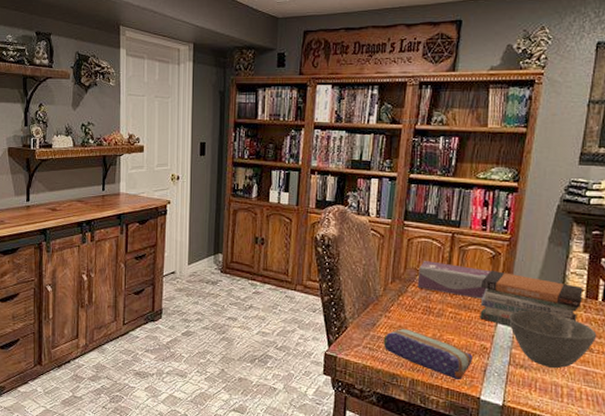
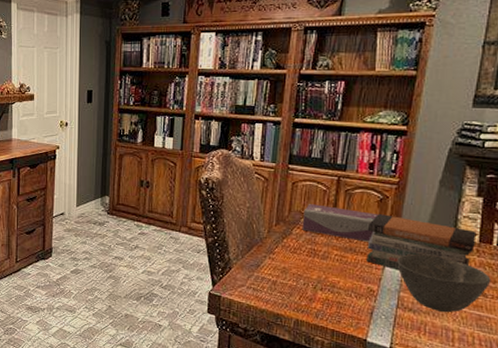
pencil case: present [383,328,472,379] -> none [267,269,359,321]

